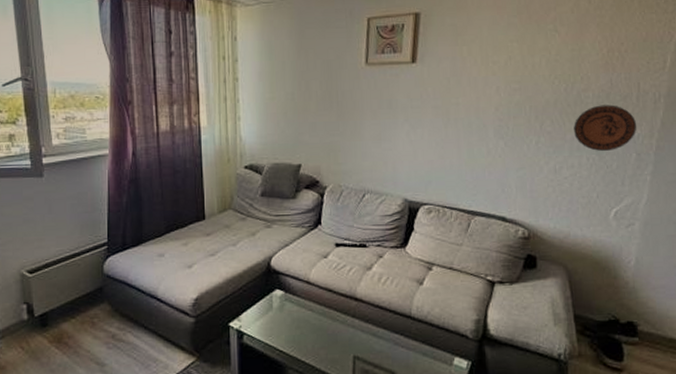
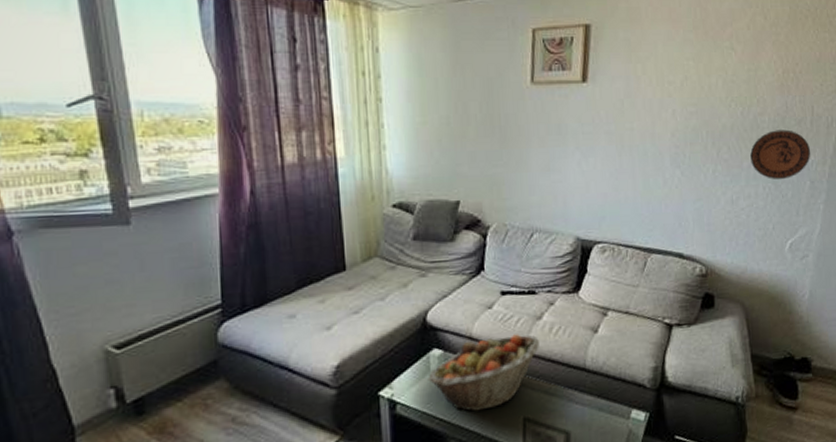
fruit basket: none [270,281,369,346] -> present [428,334,539,412]

